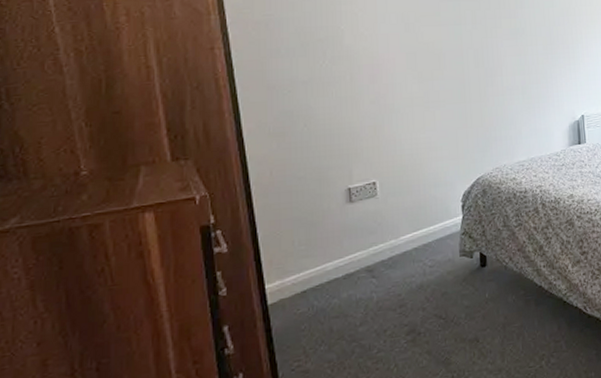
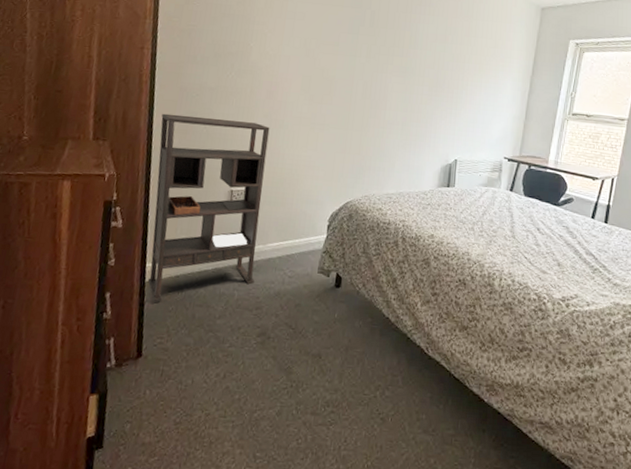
bookshelf: none [251,111,393,325] -> present [147,113,270,302]

